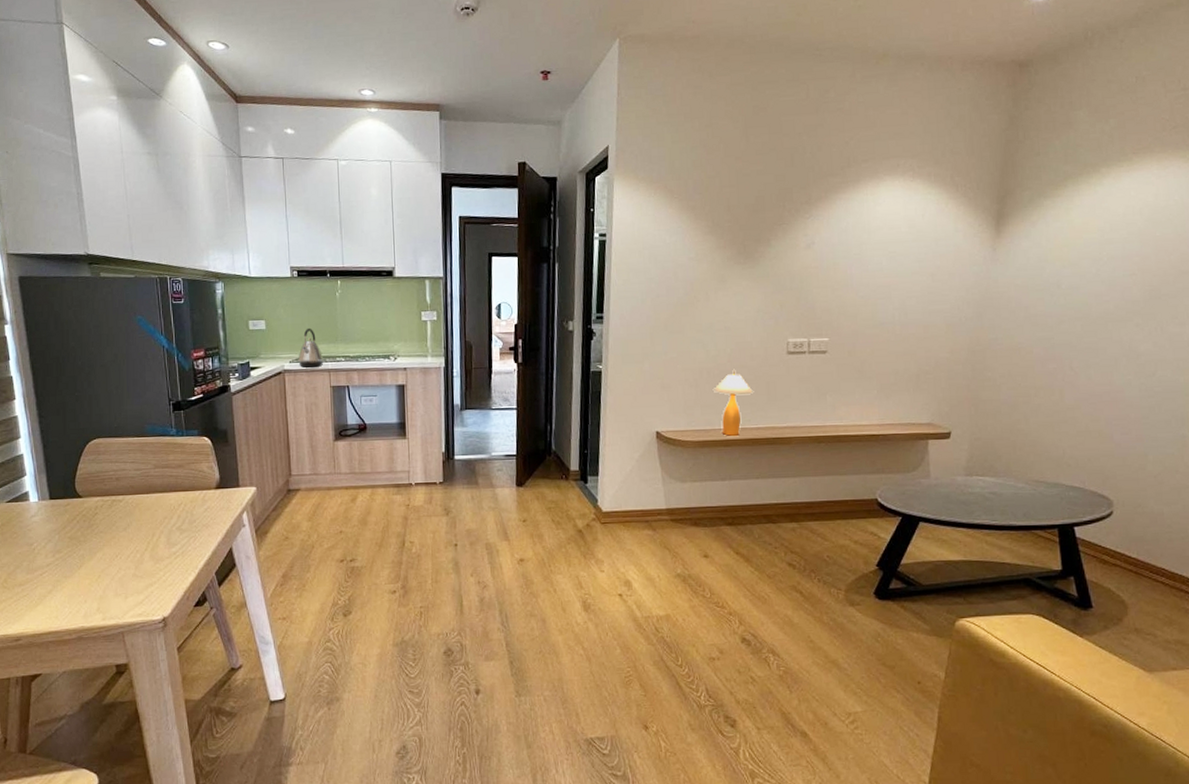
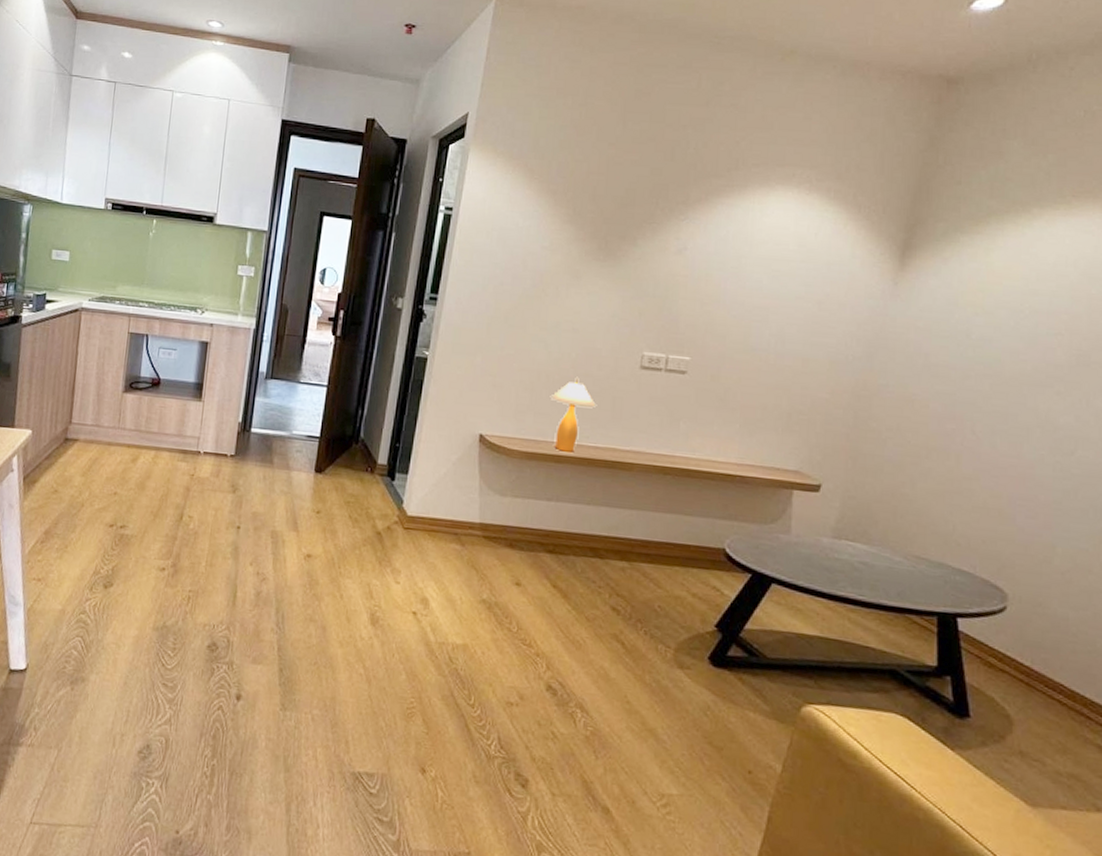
kettle: present [298,327,324,368] -> none [98,266,126,310]

